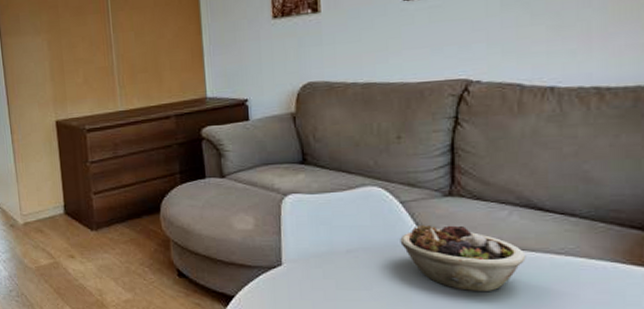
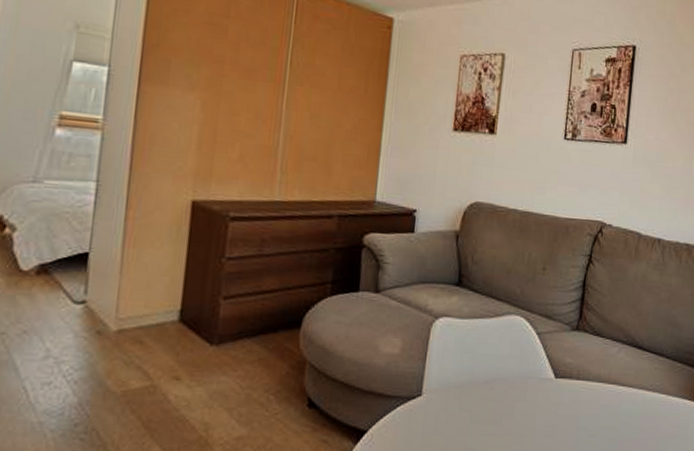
succulent planter: present [400,224,526,292] -> none [531,357,626,426]

